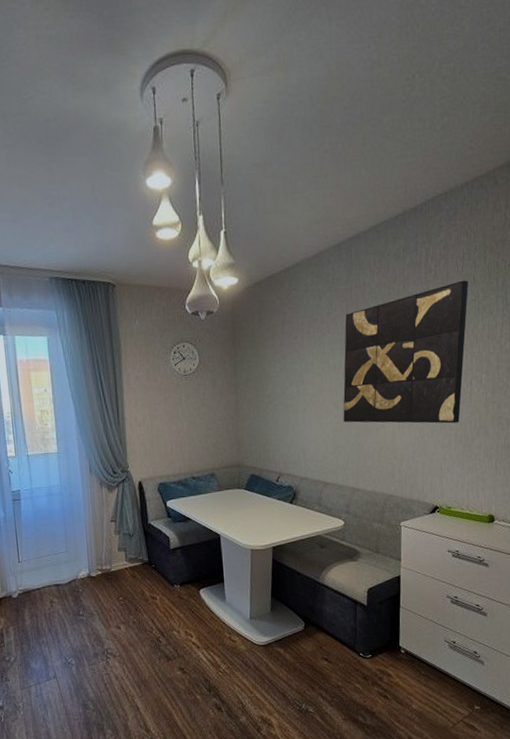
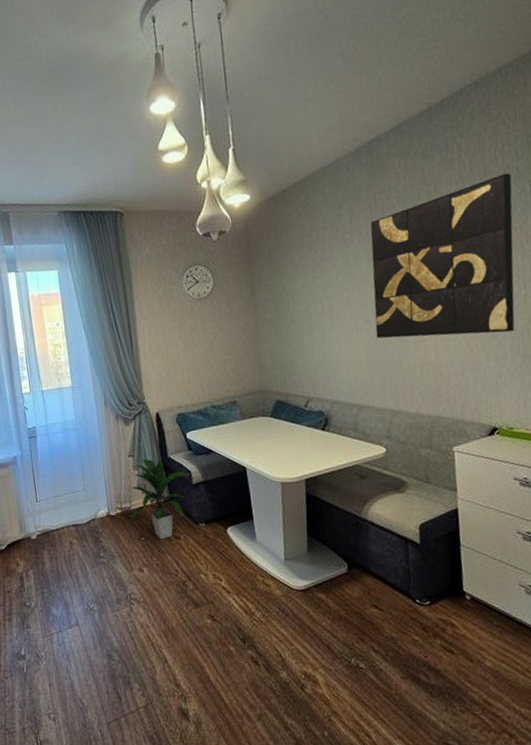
indoor plant: none [107,524,168,600] -> present [128,458,190,540]

